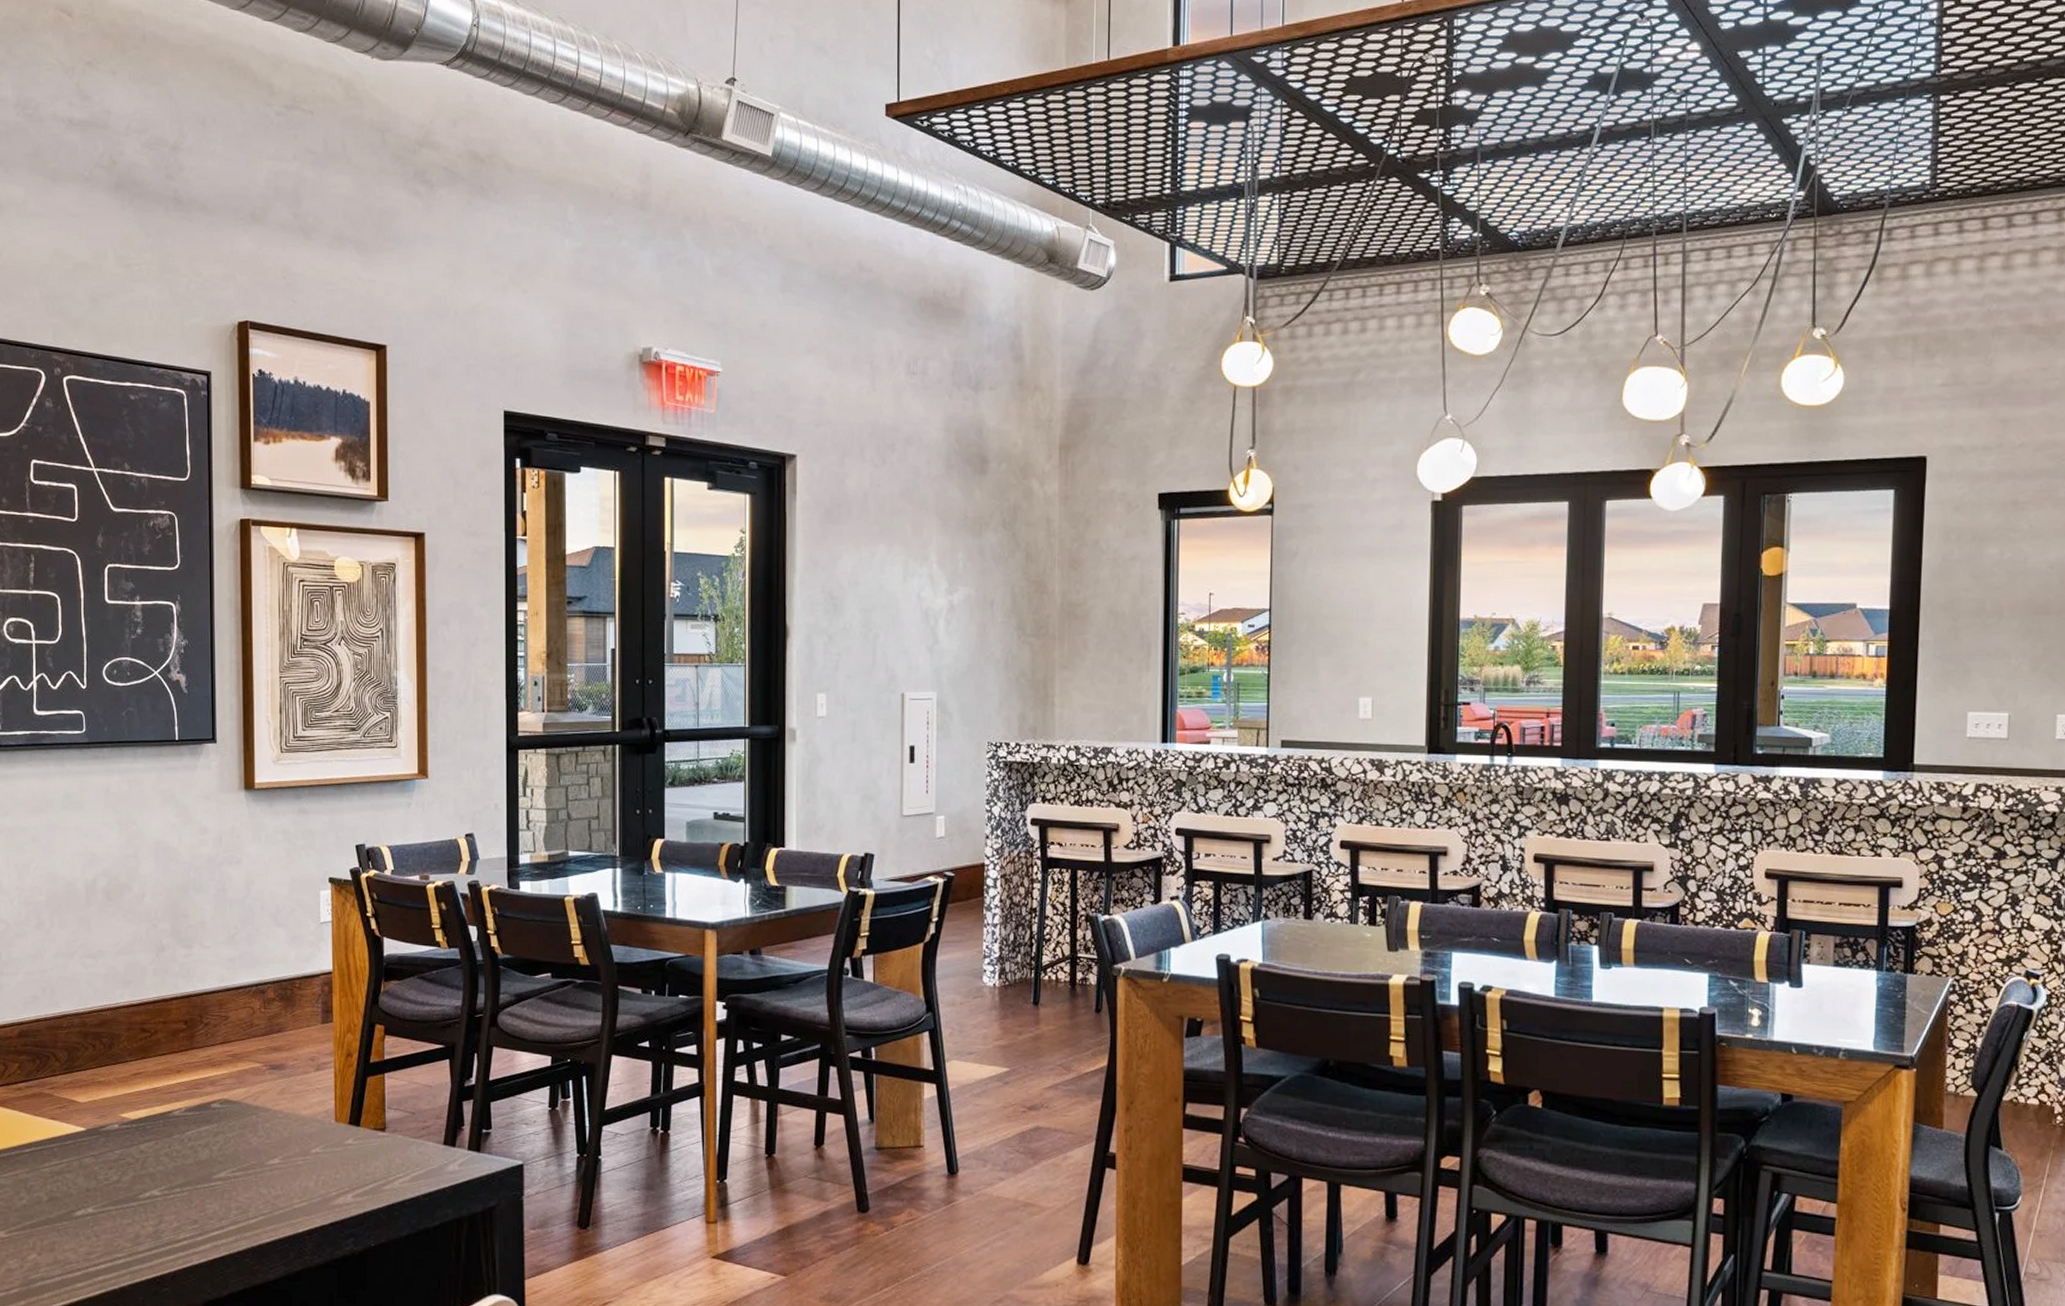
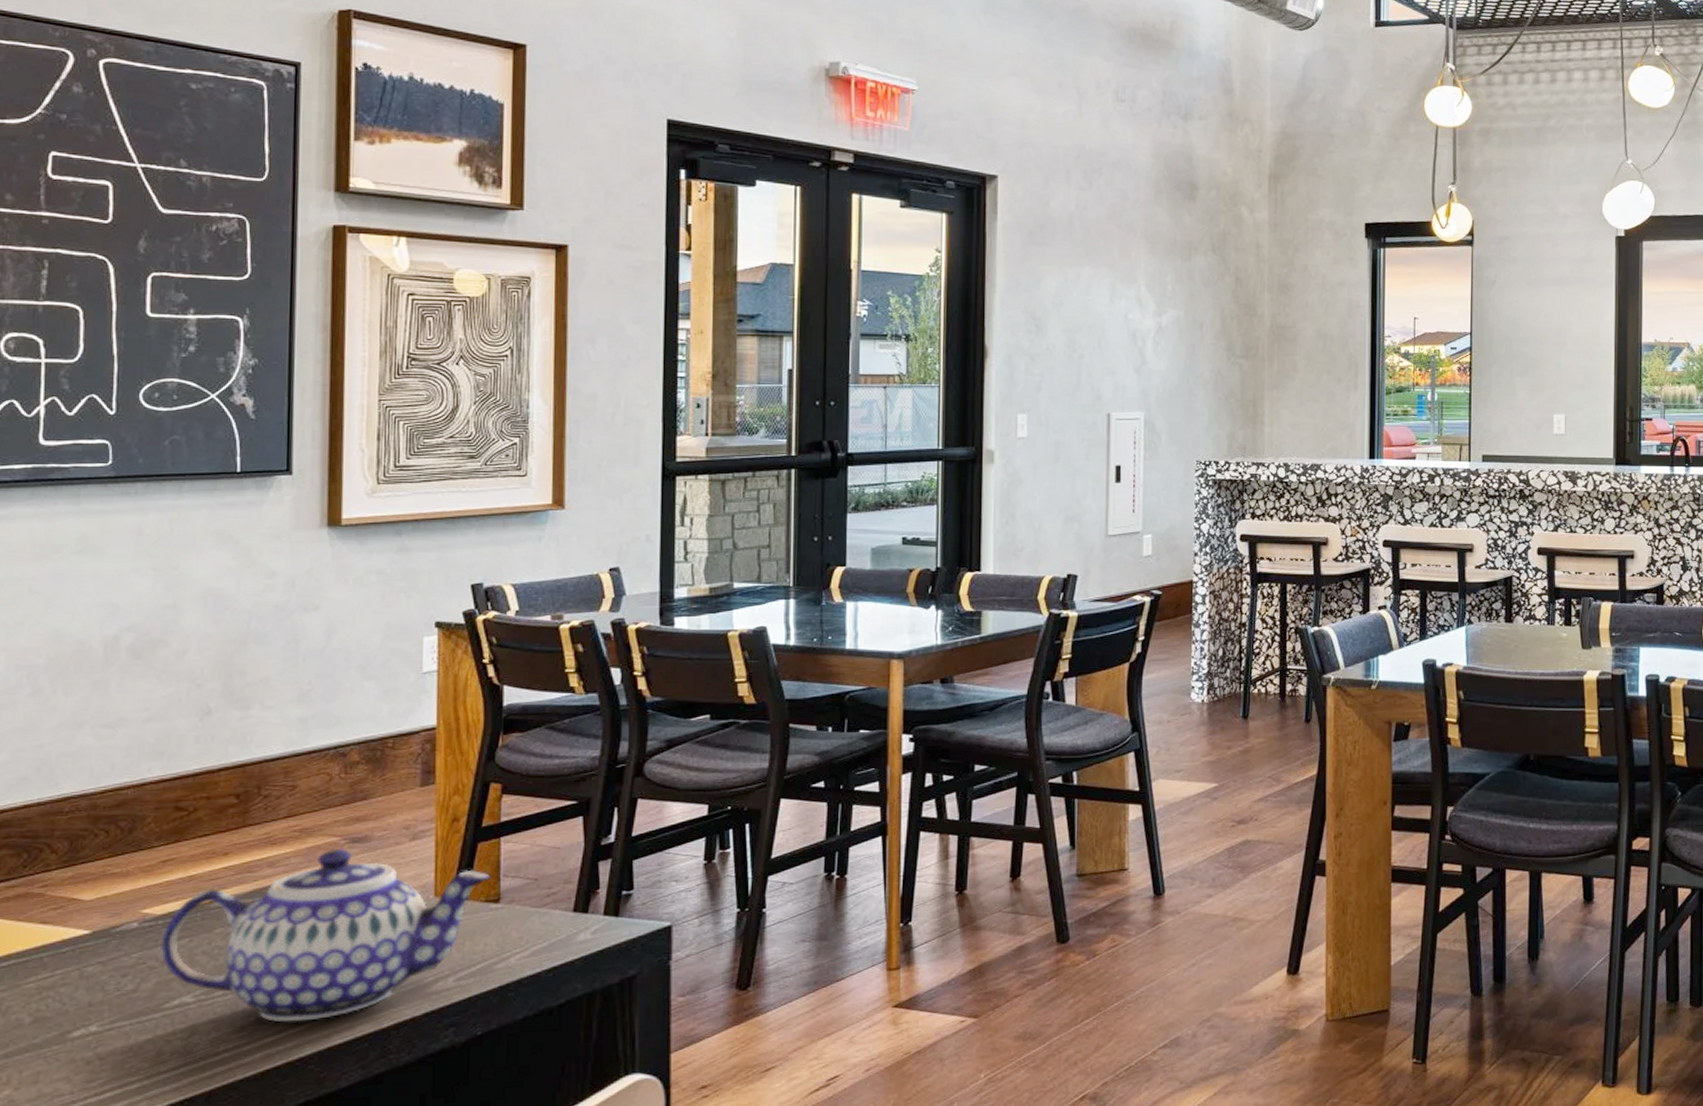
teapot: none [134,1074,379,1221] -> present [159,849,492,1023]

